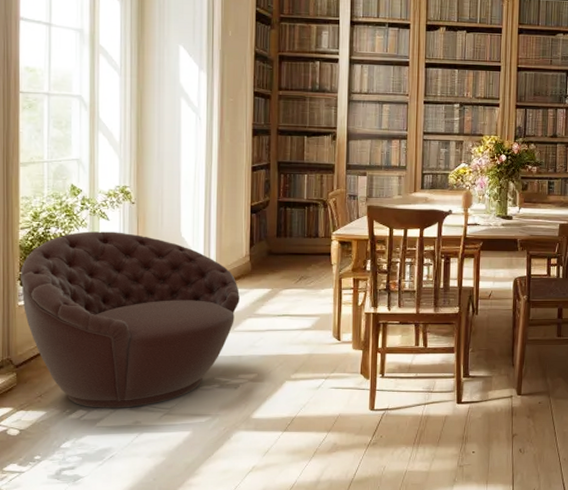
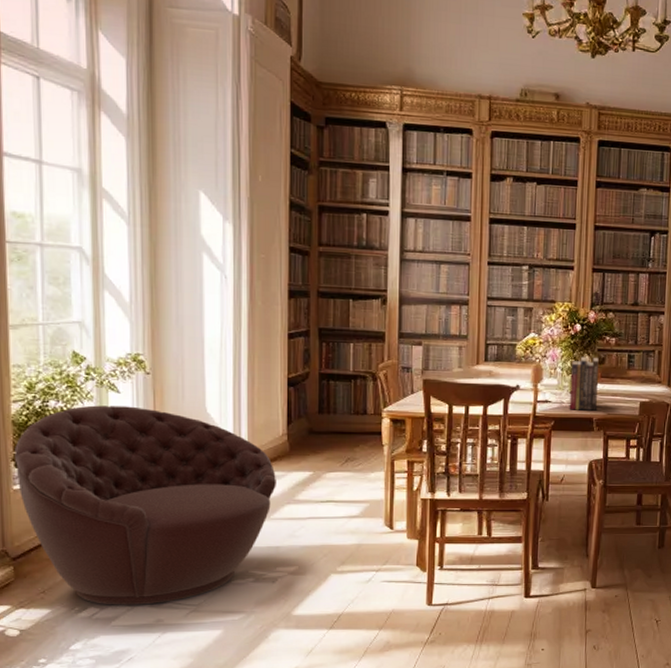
books: none [496,183,522,233] -> present [569,356,599,411]

